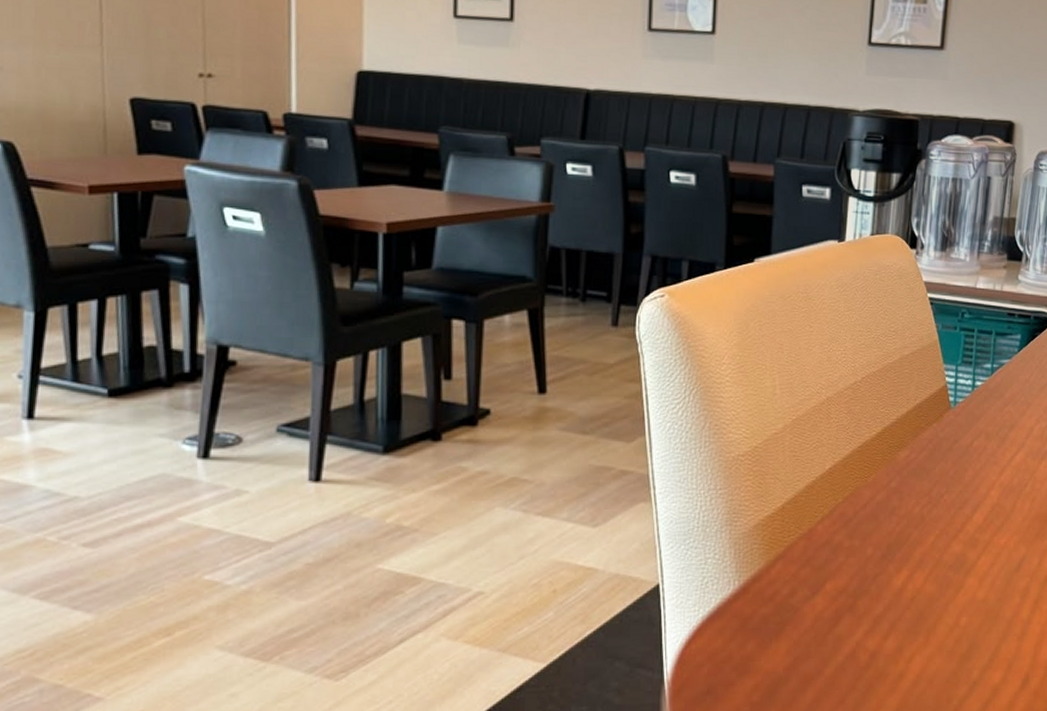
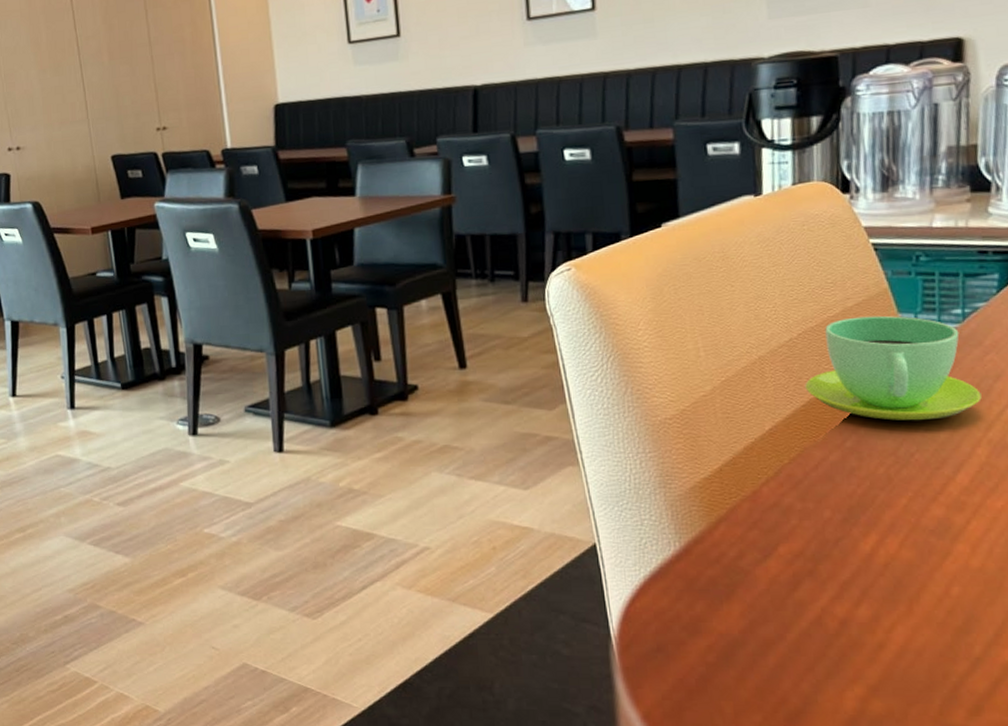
cup: none [863,365,999,464] -> present [805,315,982,421]

